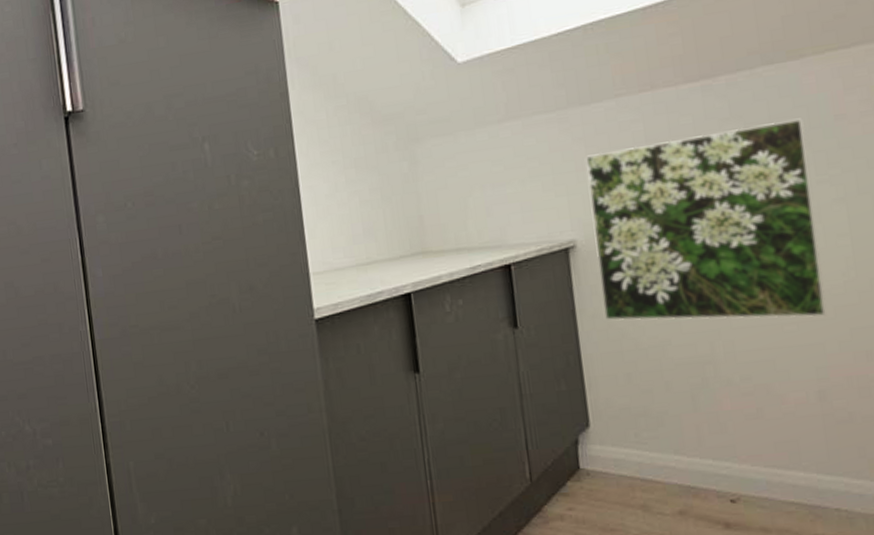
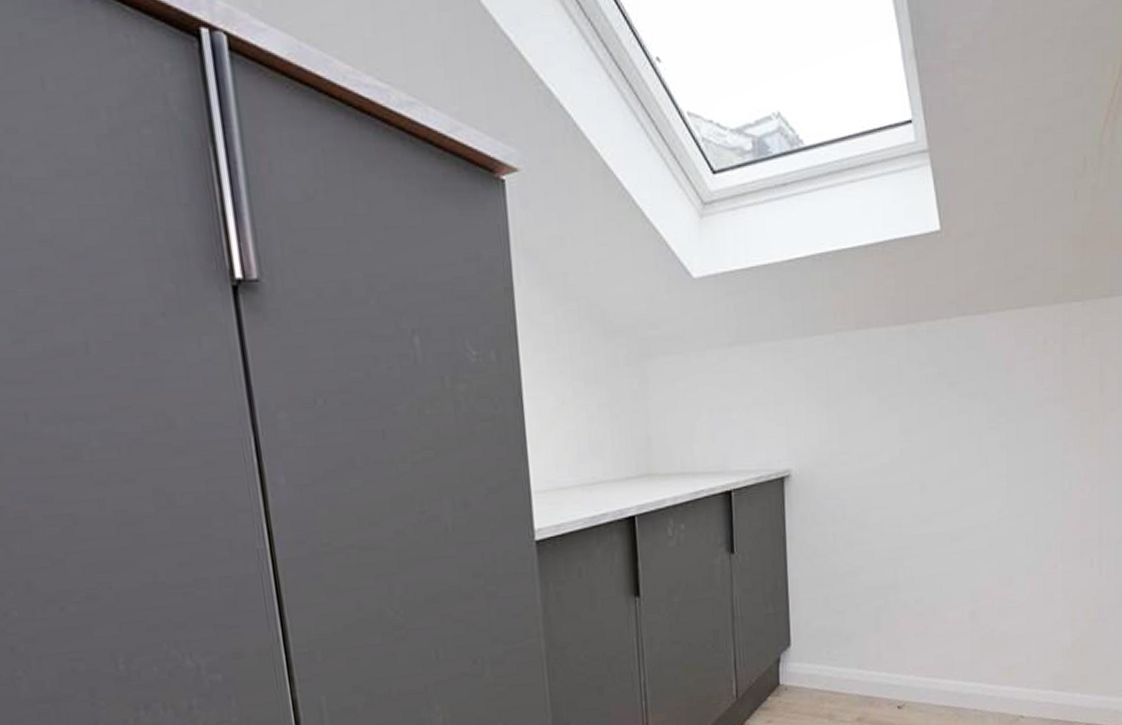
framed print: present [586,118,826,322] -> none [805,369,984,549]

